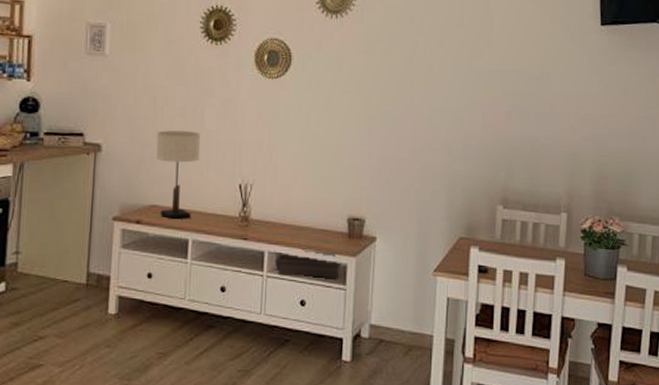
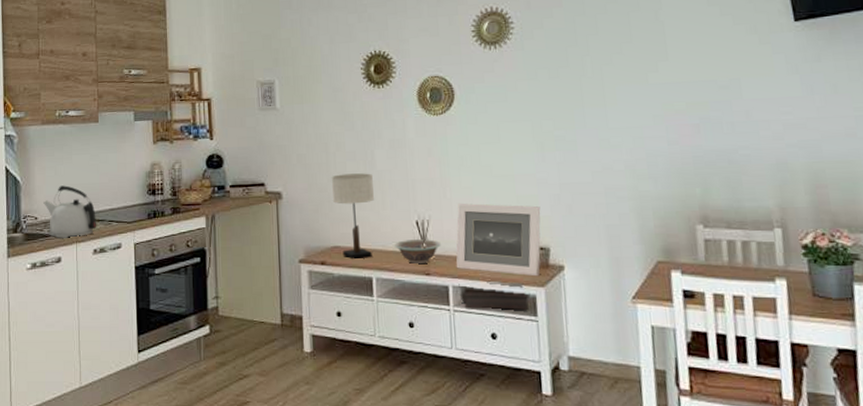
decorative bowl: none [215,203,262,229] -> present [395,239,441,265]
picture frame: none [274,169,361,246] -> present [455,203,541,277]

